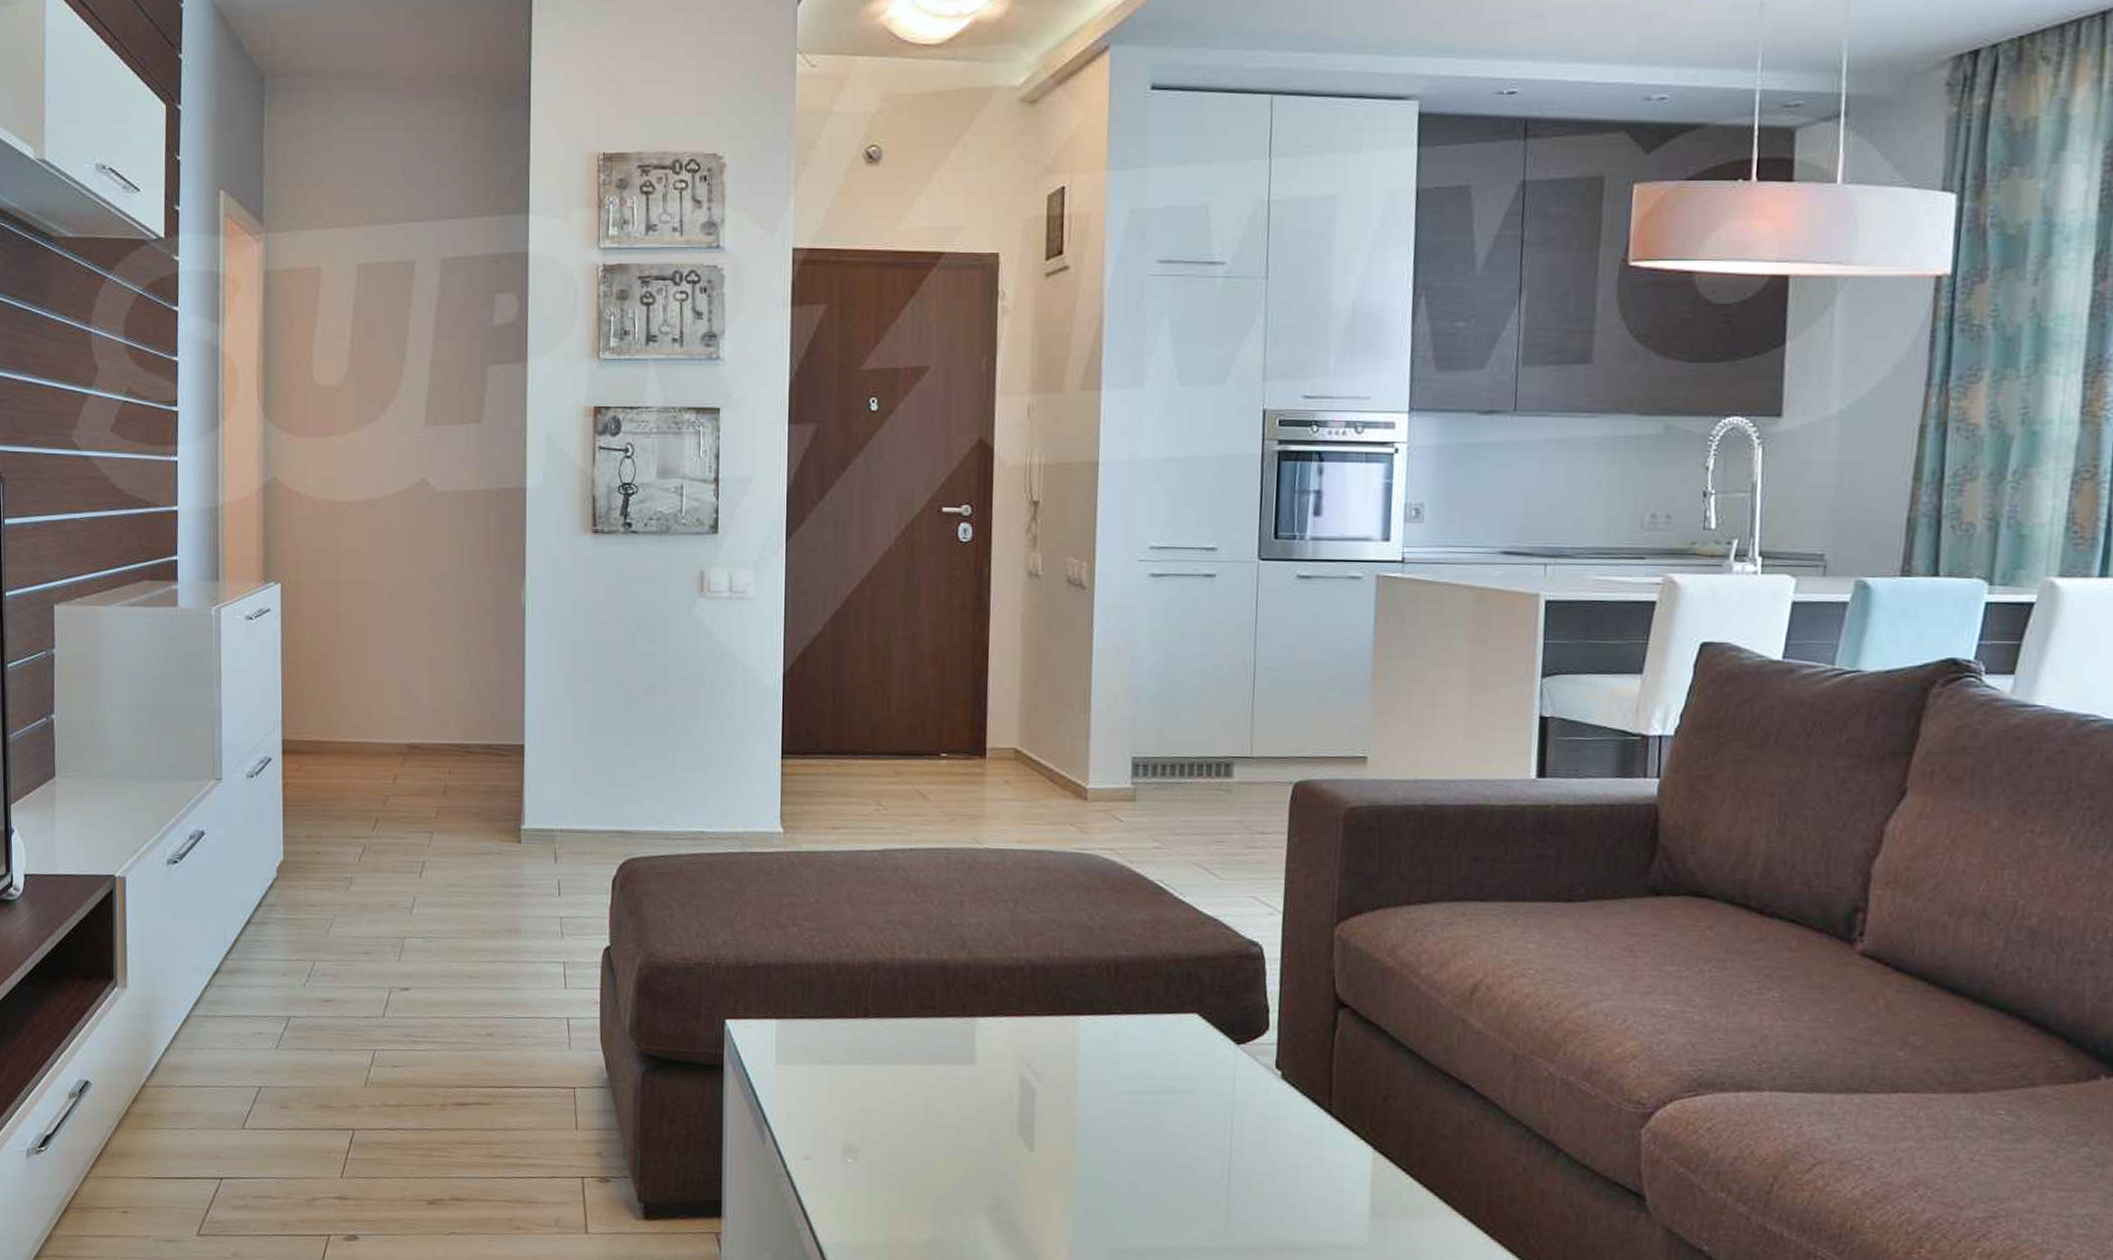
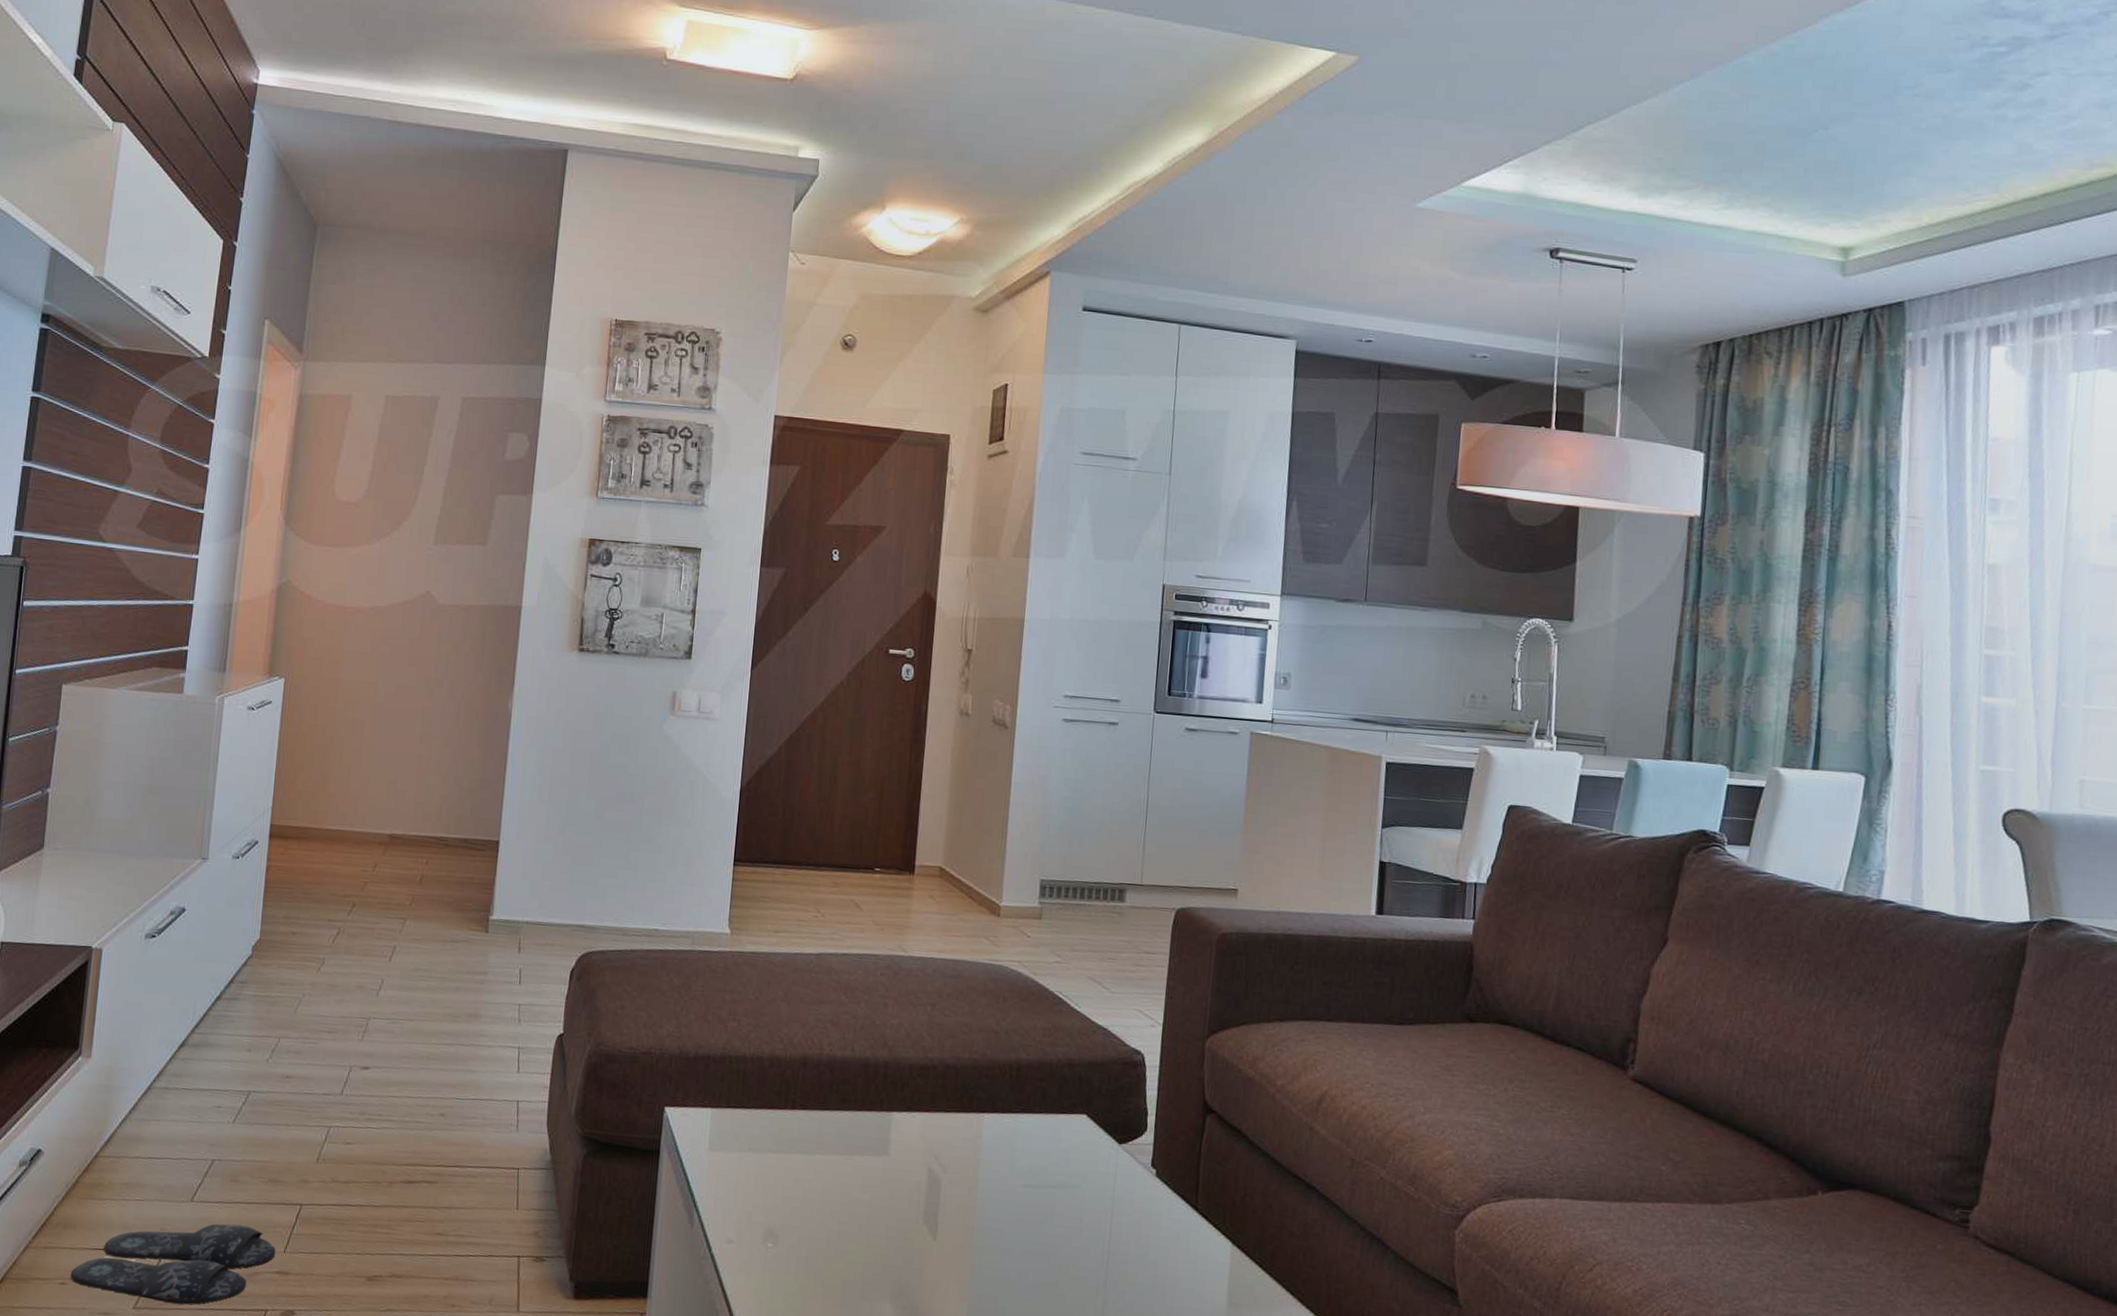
slippers: none [131,1150,333,1231] -> present [70,1223,276,1305]

